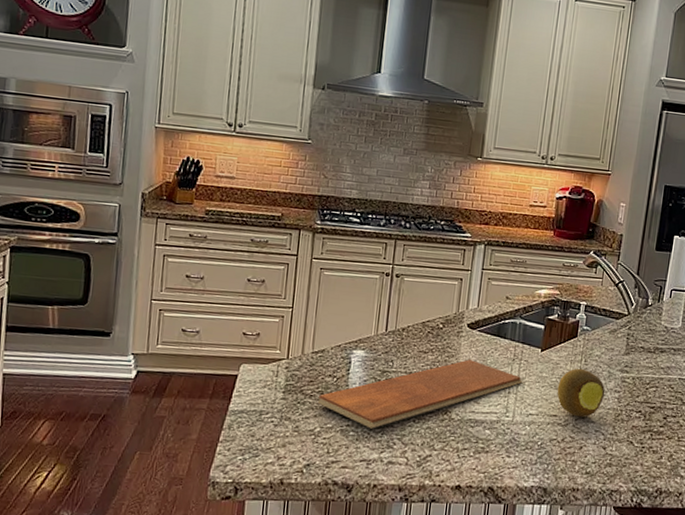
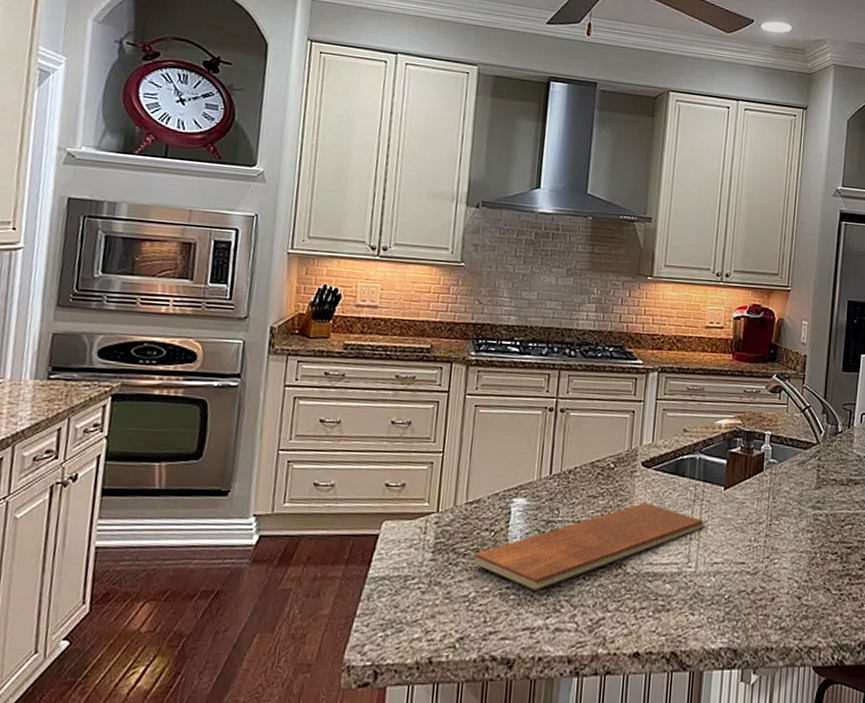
fruit: present [557,368,605,418] -> none [743,506,797,564]

